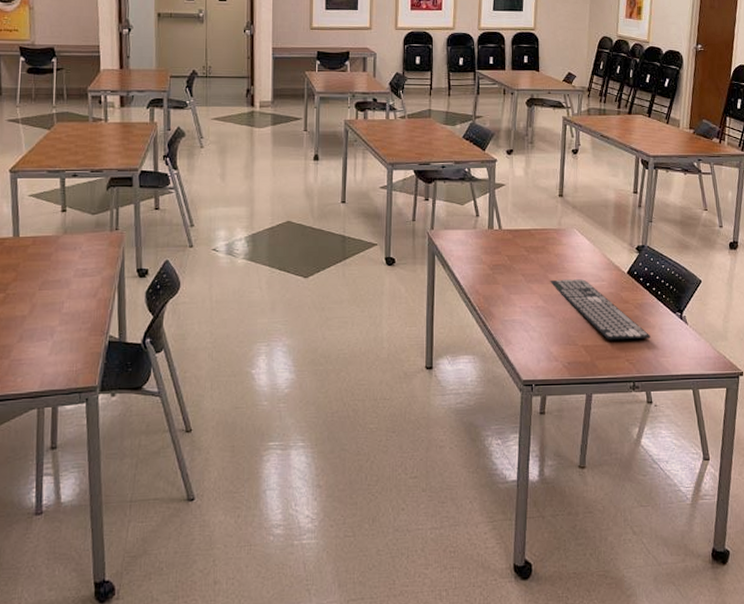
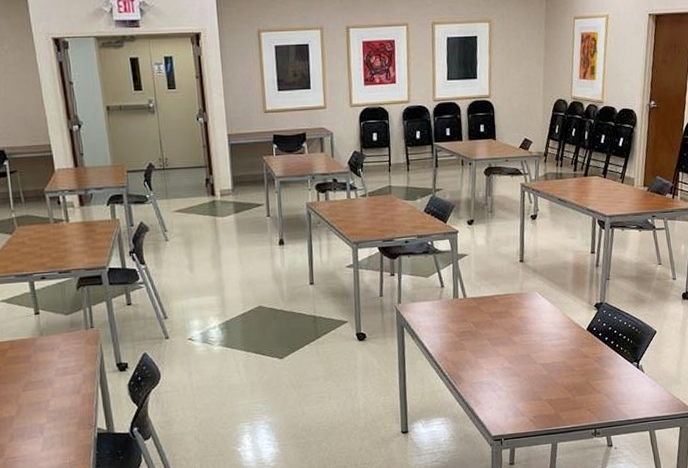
keyboard: present [550,279,650,340] -> none [514,339,610,393]

